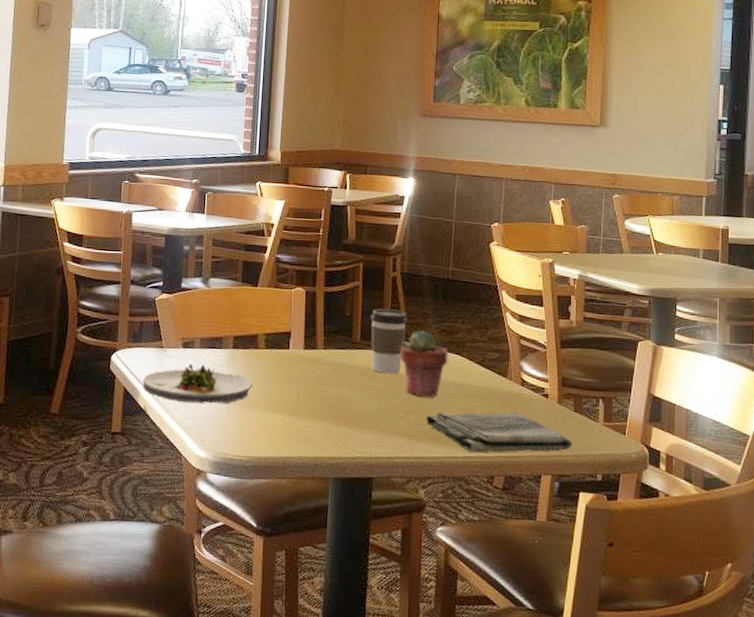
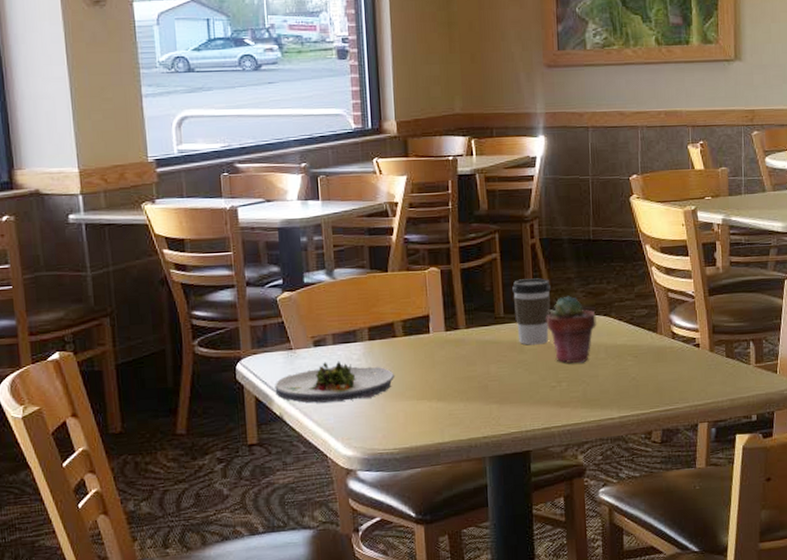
dish towel: present [425,412,573,453] -> none [578,366,727,412]

